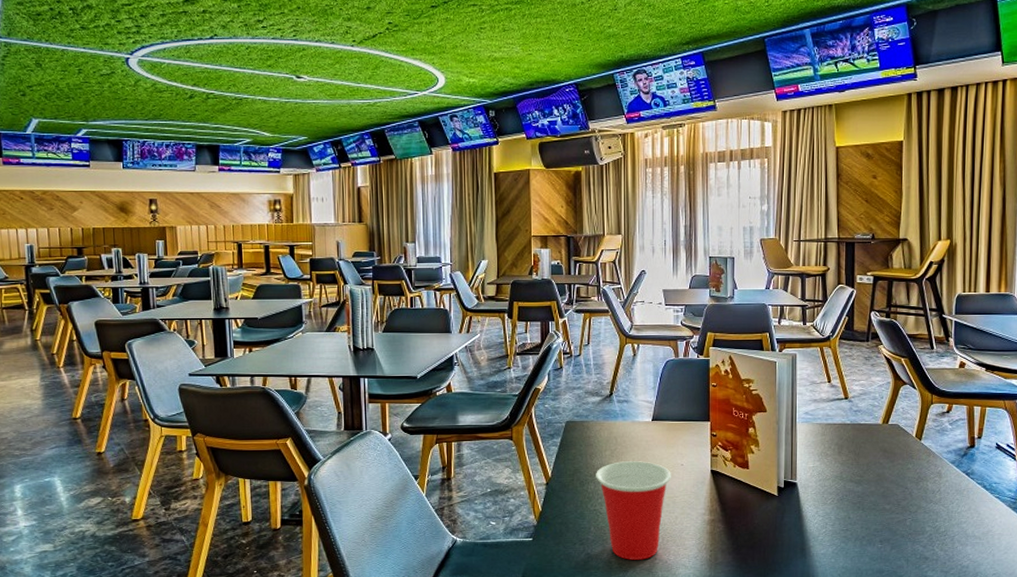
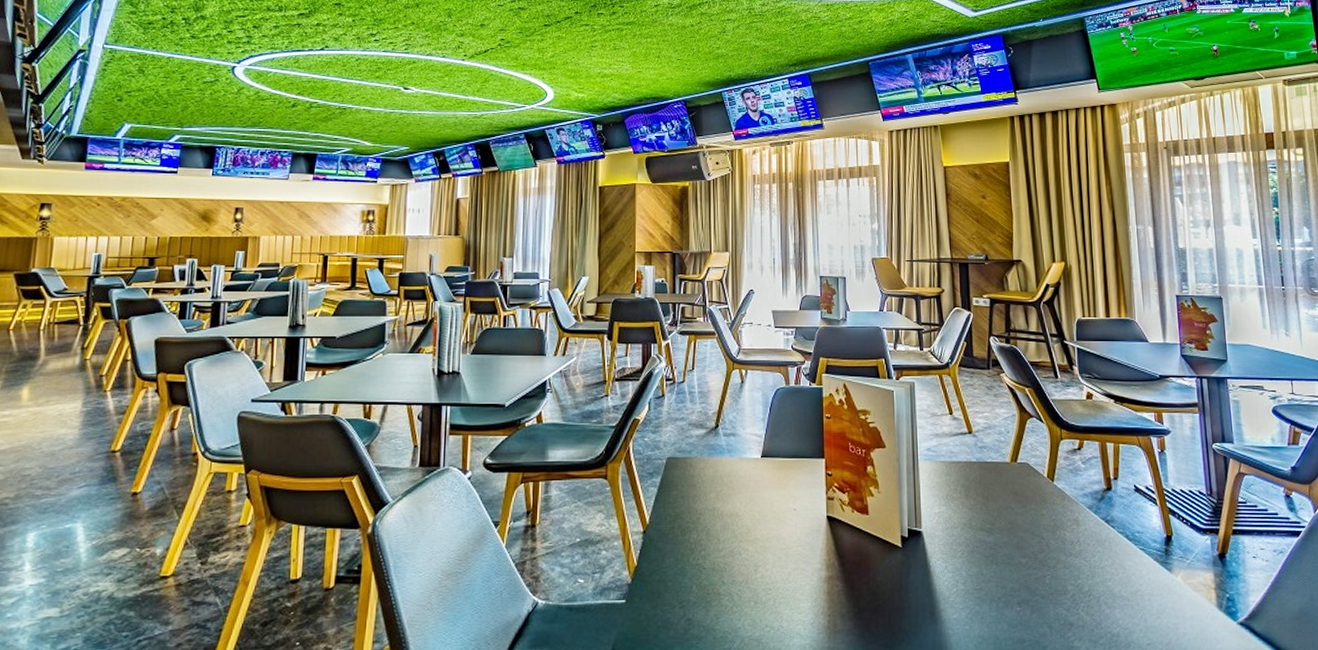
cup: present [596,461,671,560] -> none [699,505,783,628]

